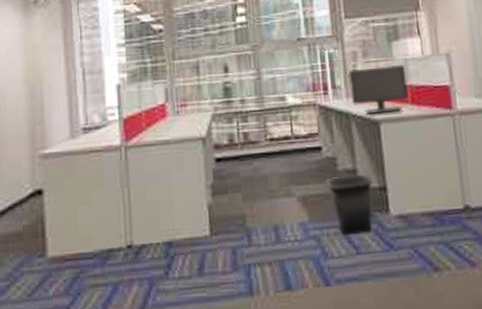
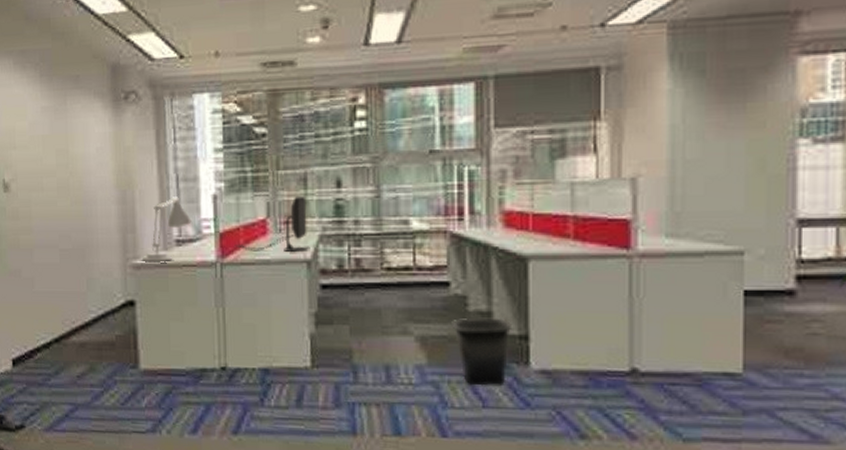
desk lamp: none [48,88,97,151] -> present [140,197,192,261]
computer monitor: none [136,81,205,134] -> present [233,195,310,253]
computer monitor: present [348,65,409,115] -> none [491,190,573,249]

